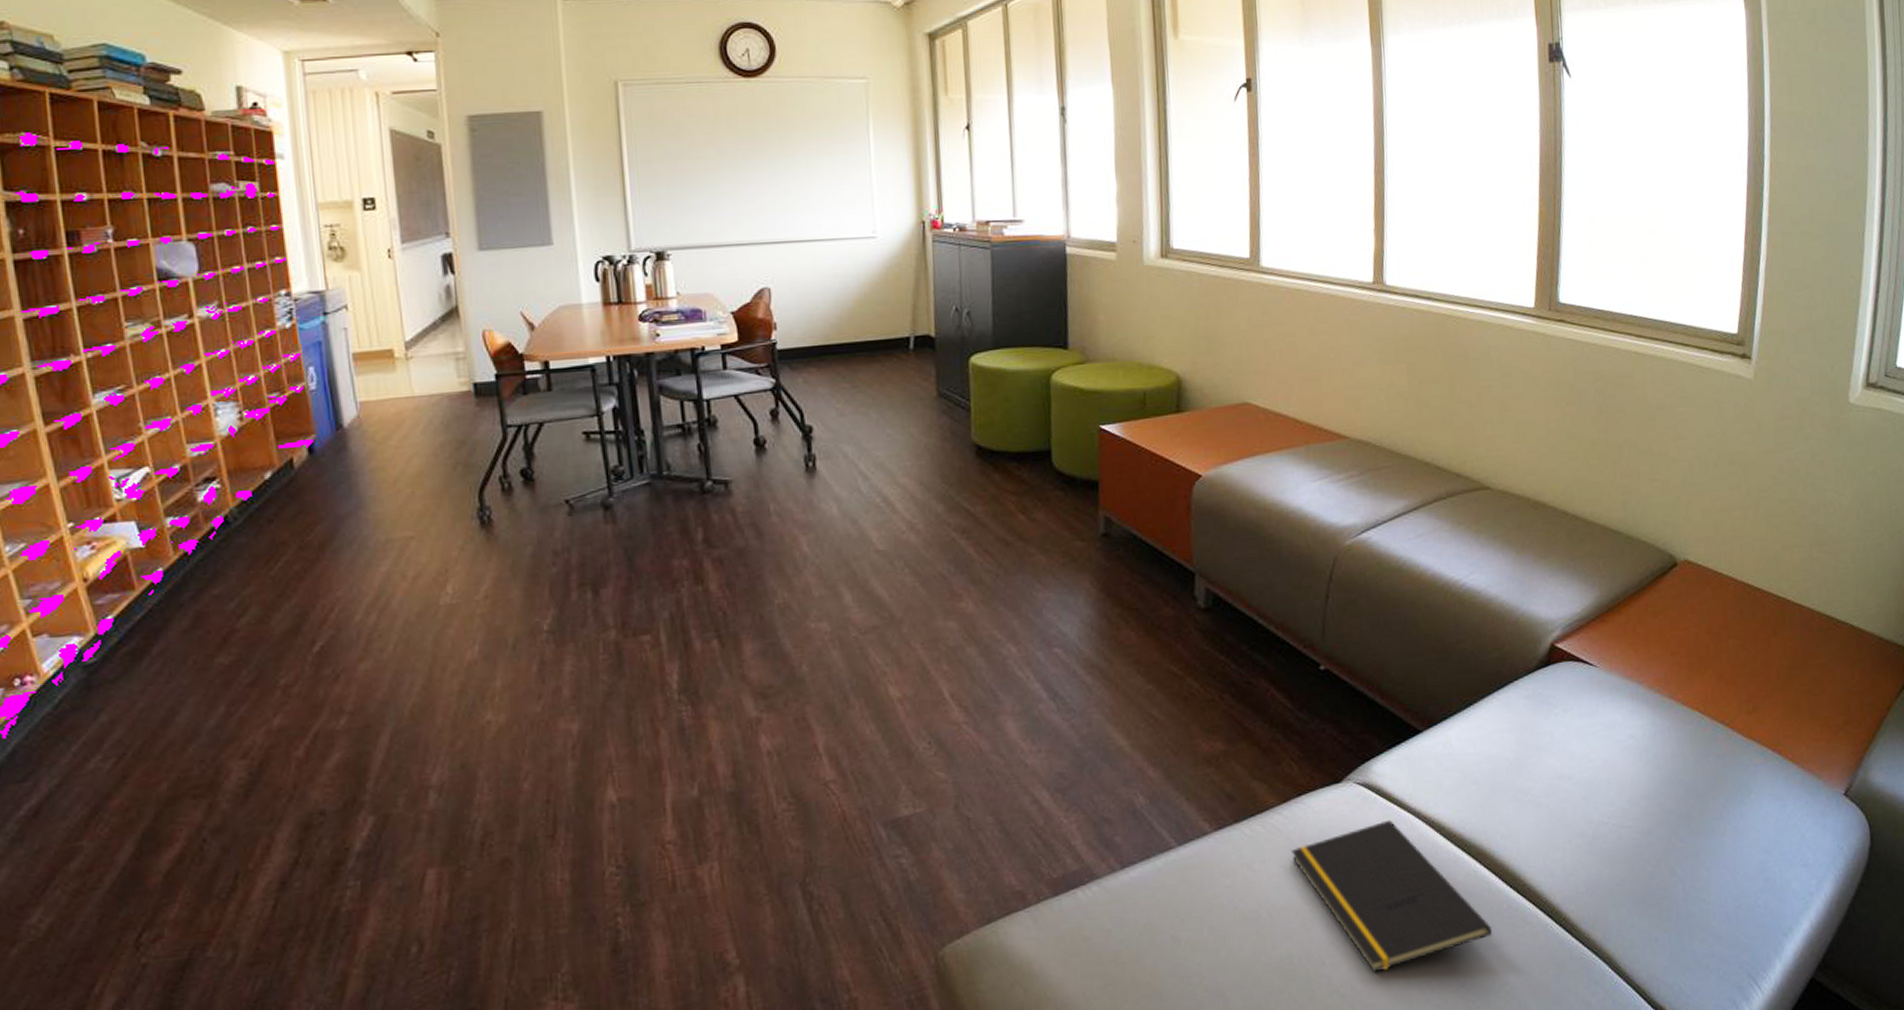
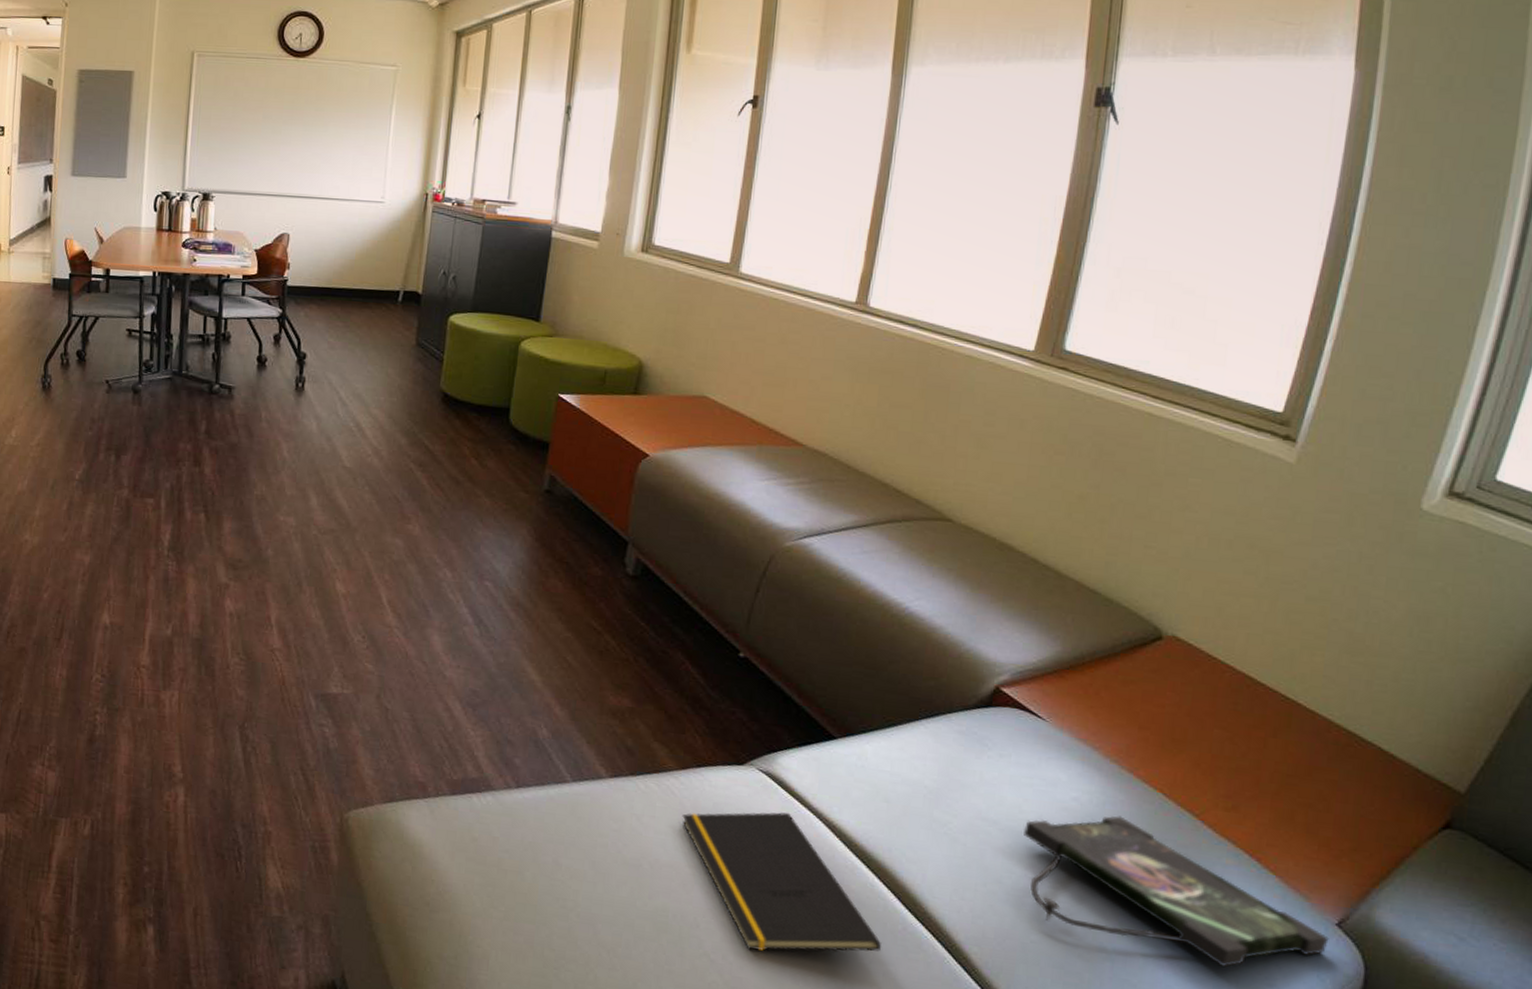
photo frame: none [1594,742,1841,862] -> present [1024,816,1329,968]

